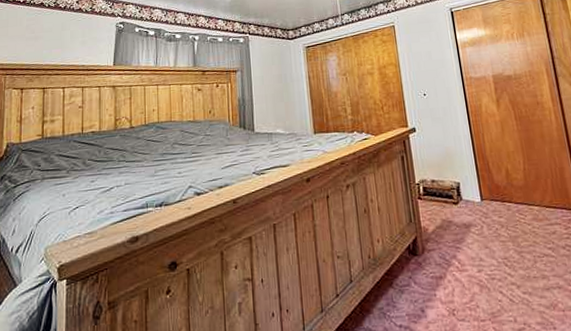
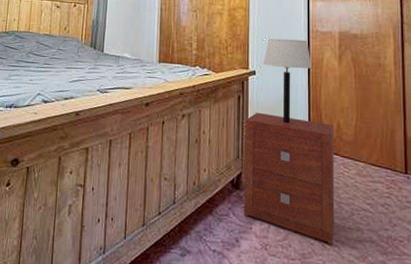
nightstand: none [413,170,522,299] -> present [243,112,335,246]
table lamp: none [421,88,472,178] -> present [262,38,313,124]

